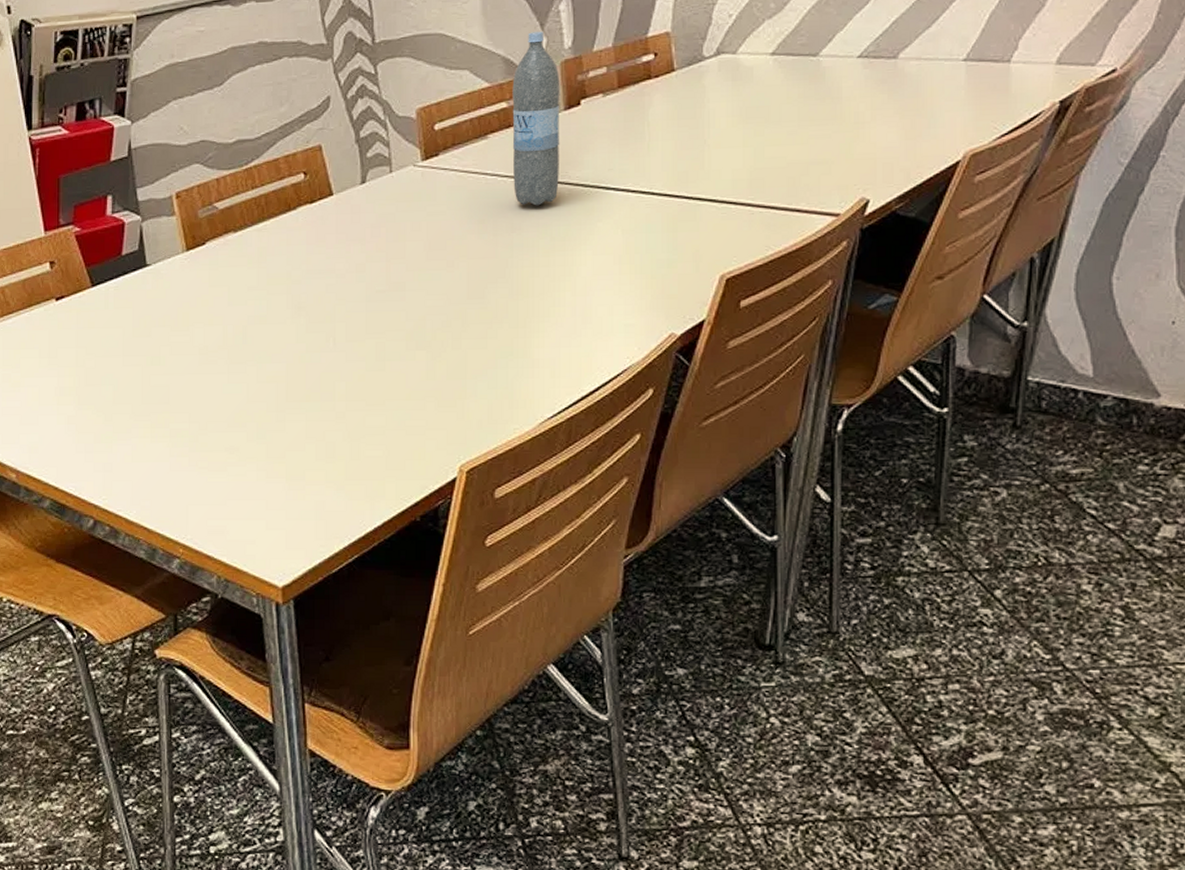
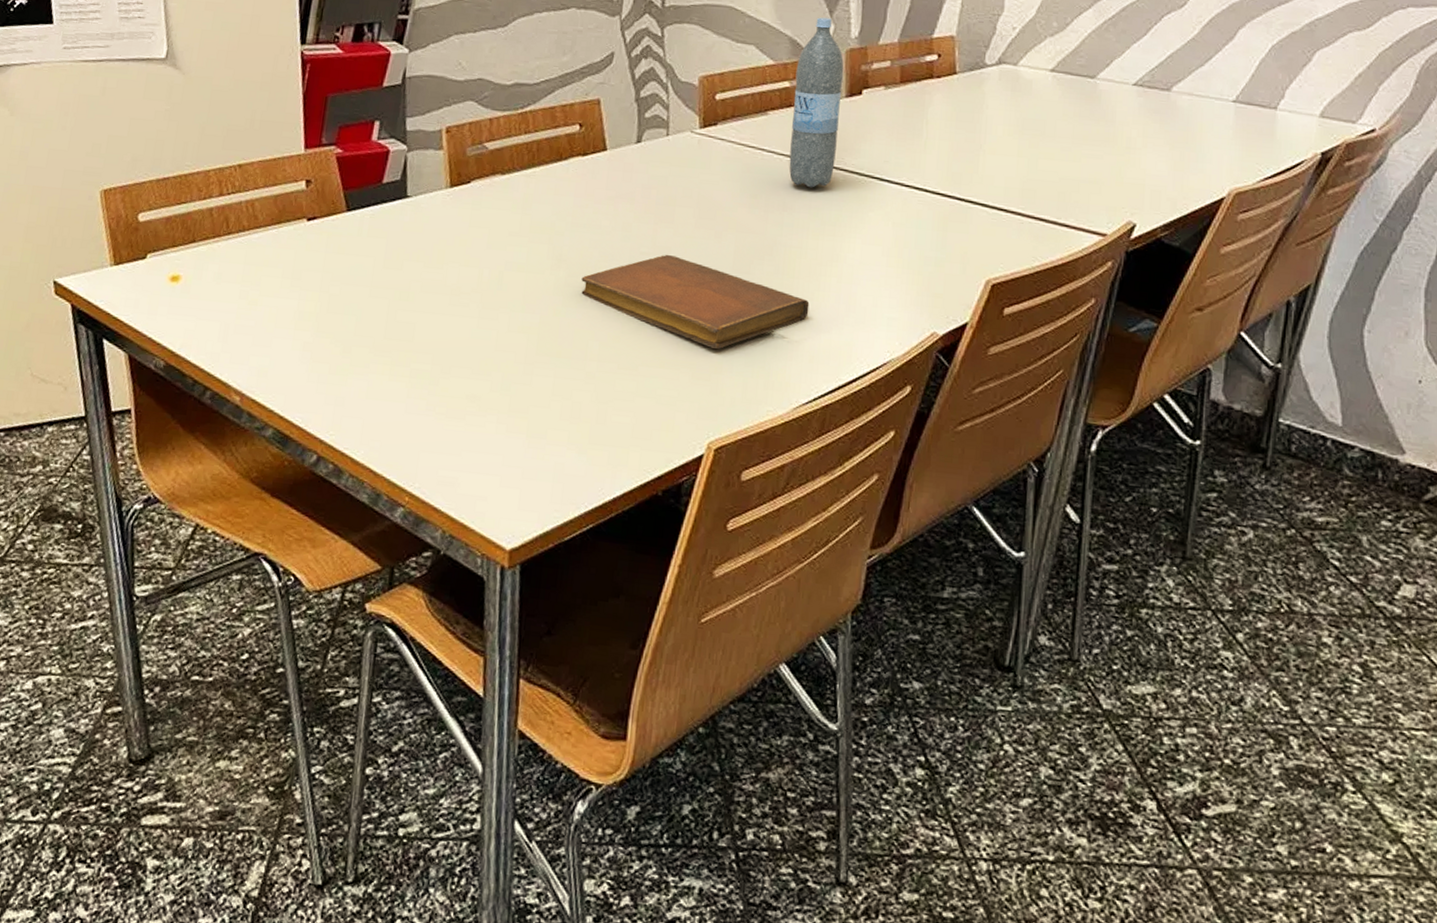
notebook: none [322,289,546,375] -> present [581,254,810,349]

